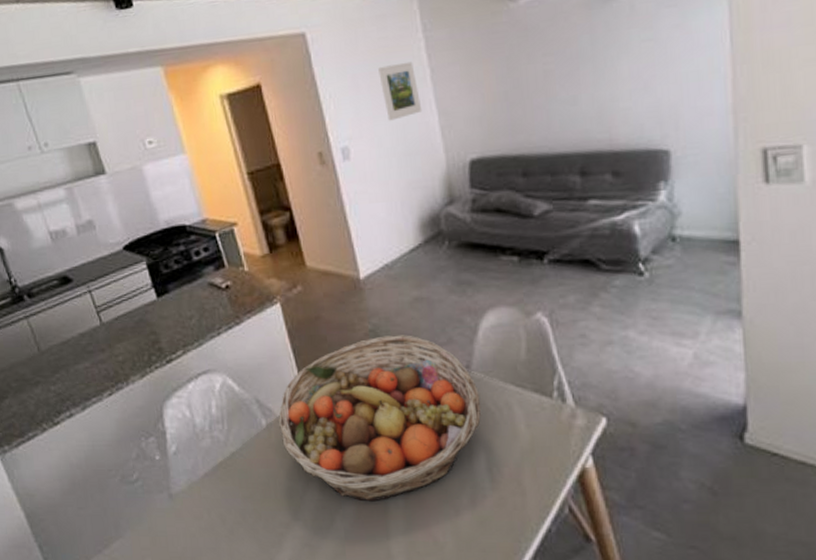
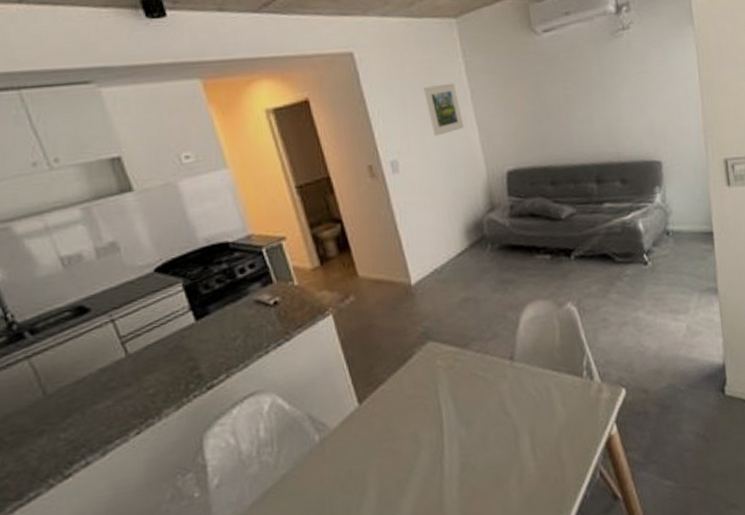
fruit basket: present [279,335,481,502] -> none [333,334,524,501]

